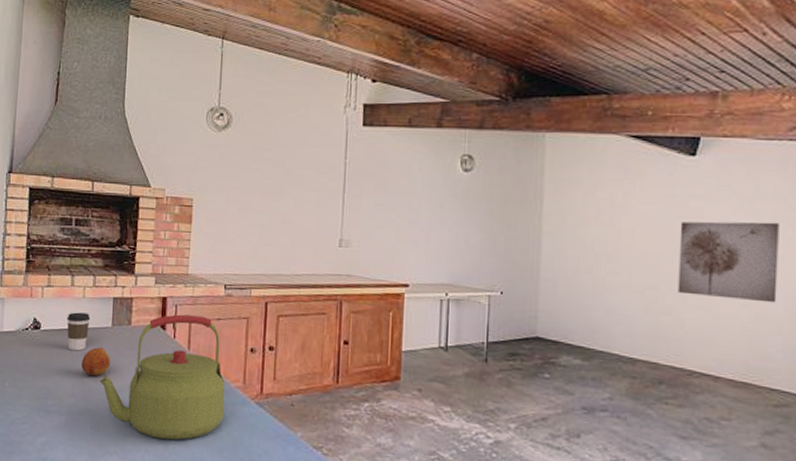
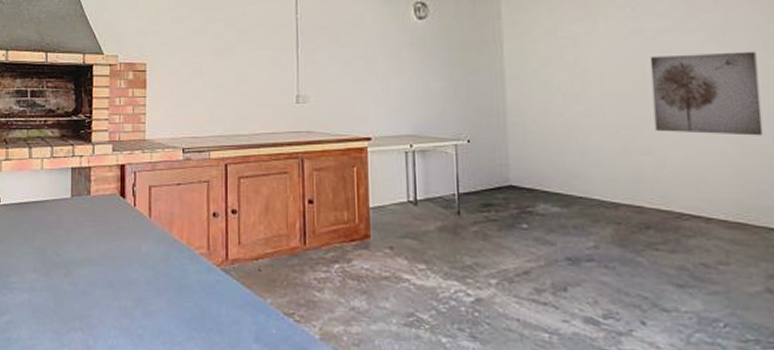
coffee cup: present [67,312,91,351] -> none [26,184,49,224]
fruit: present [81,347,111,377] -> none [42,219,72,250]
kettle: present [100,314,225,440] -> none [61,181,189,313]

